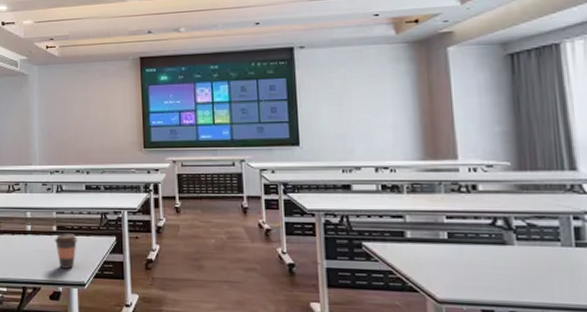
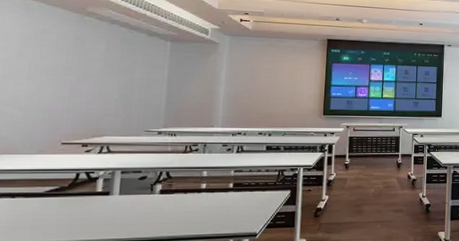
coffee cup: present [54,233,78,269] -> none [229,189,254,222]

